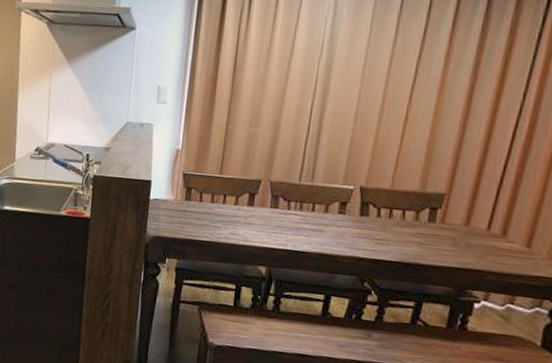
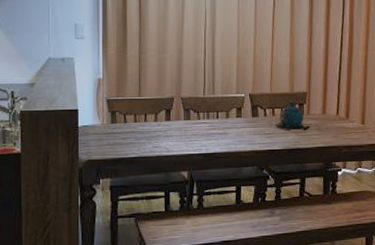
teapot: none [384,203,443,241] -> present [270,101,310,129]

